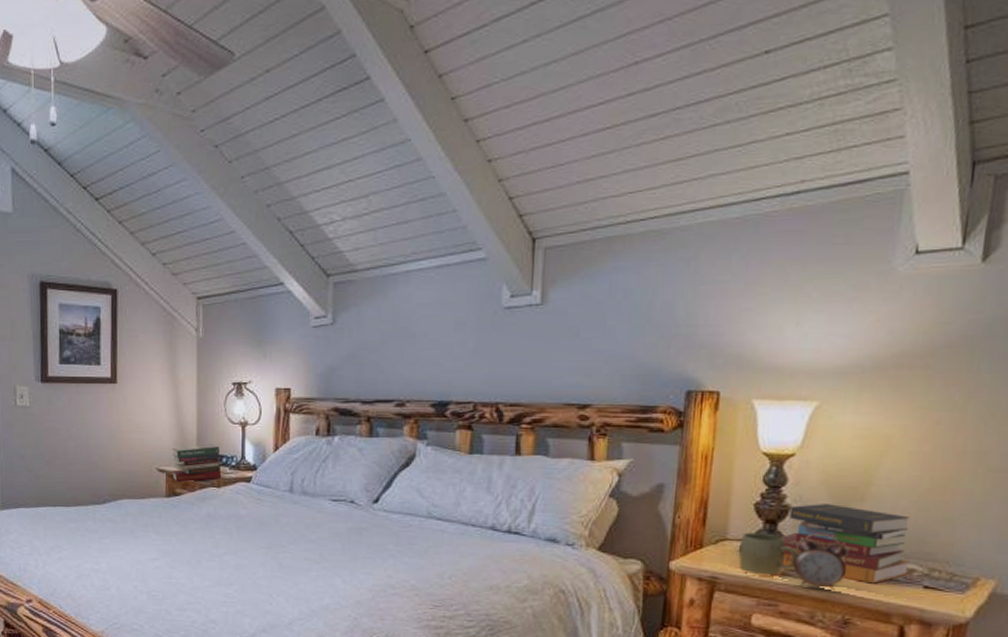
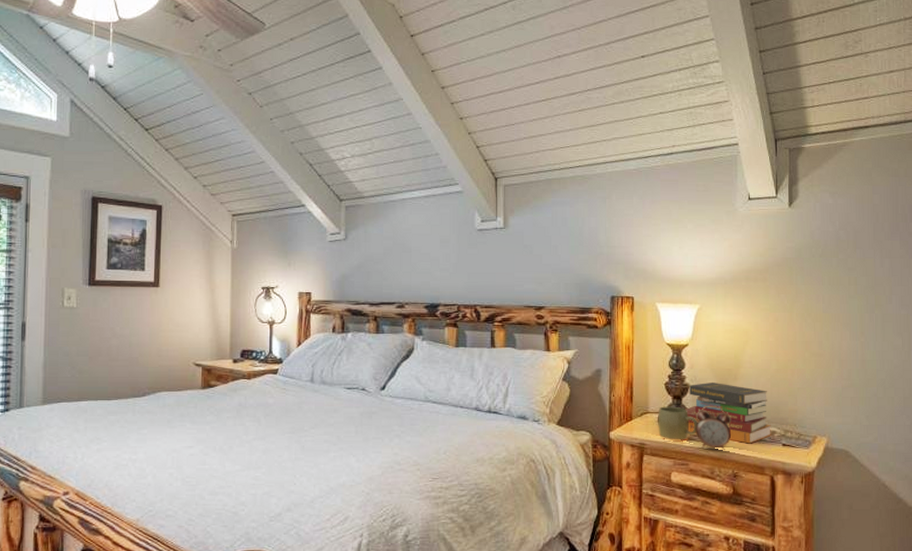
books: present [172,444,222,483] -> none [208,340,252,376]

